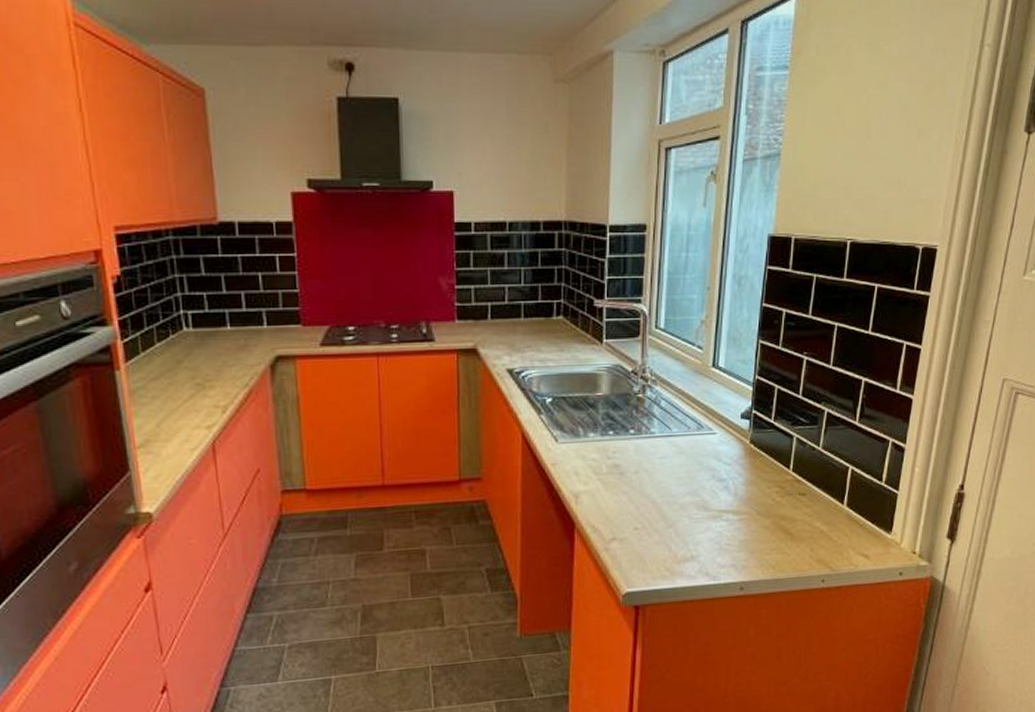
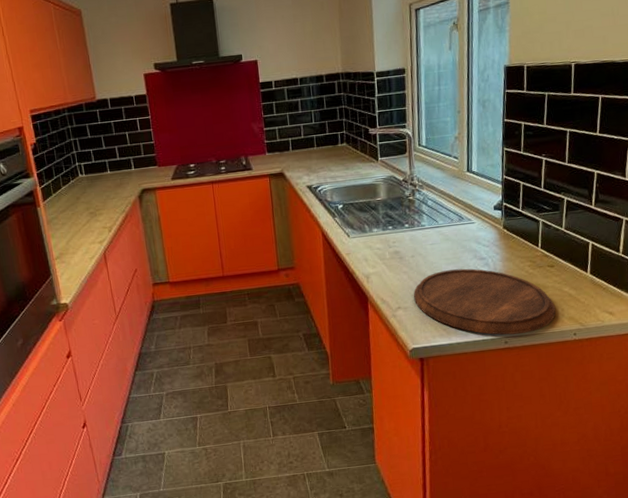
cutting board: none [634,491,803,579] -> present [414,268,556,335]

